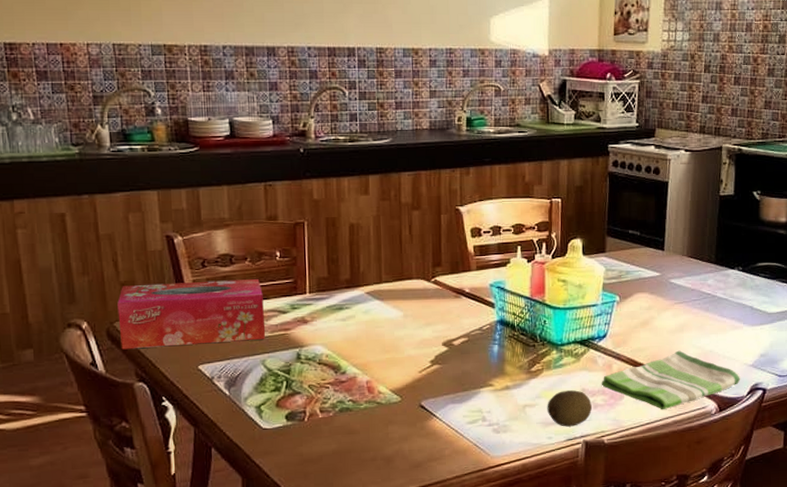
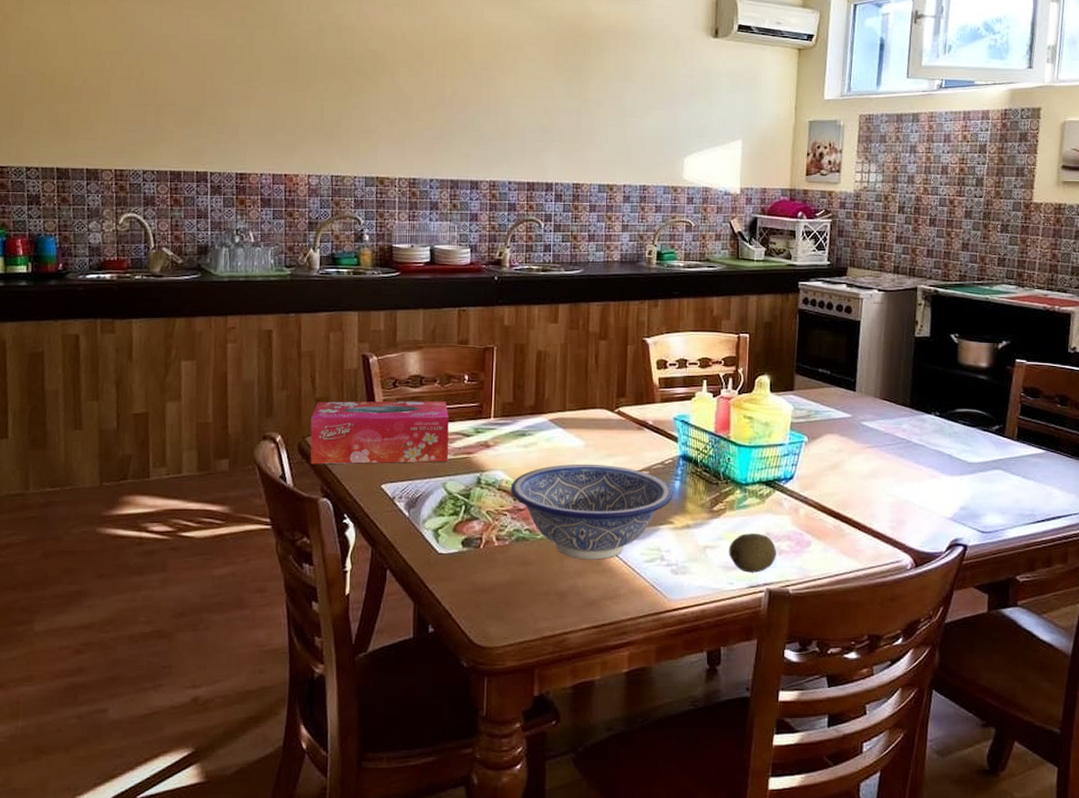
decorative bowl: none [331,333,492,425] -> present [510,463,673,560]
dish towel: present [601,350,741,410] -> none [787,497,939,562]

